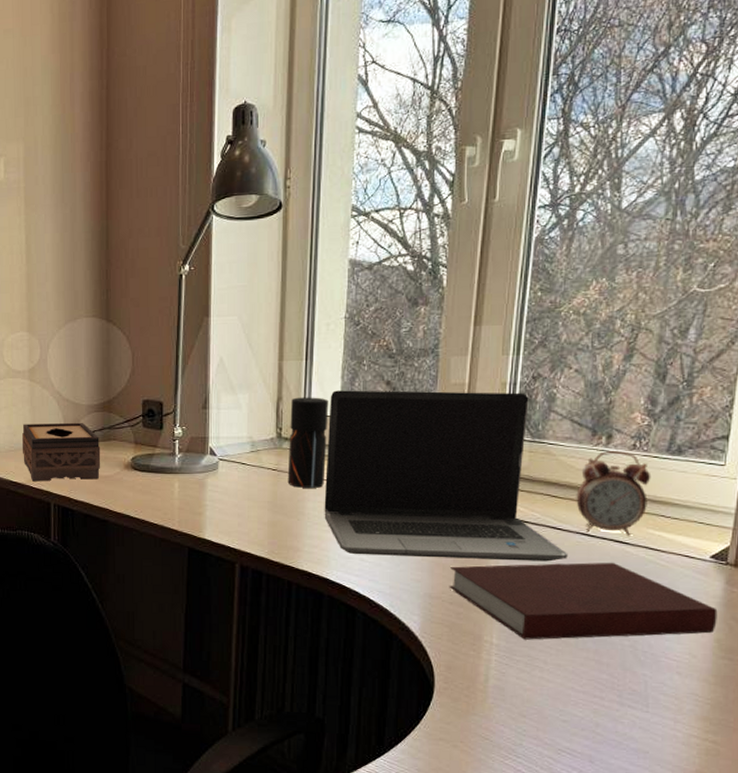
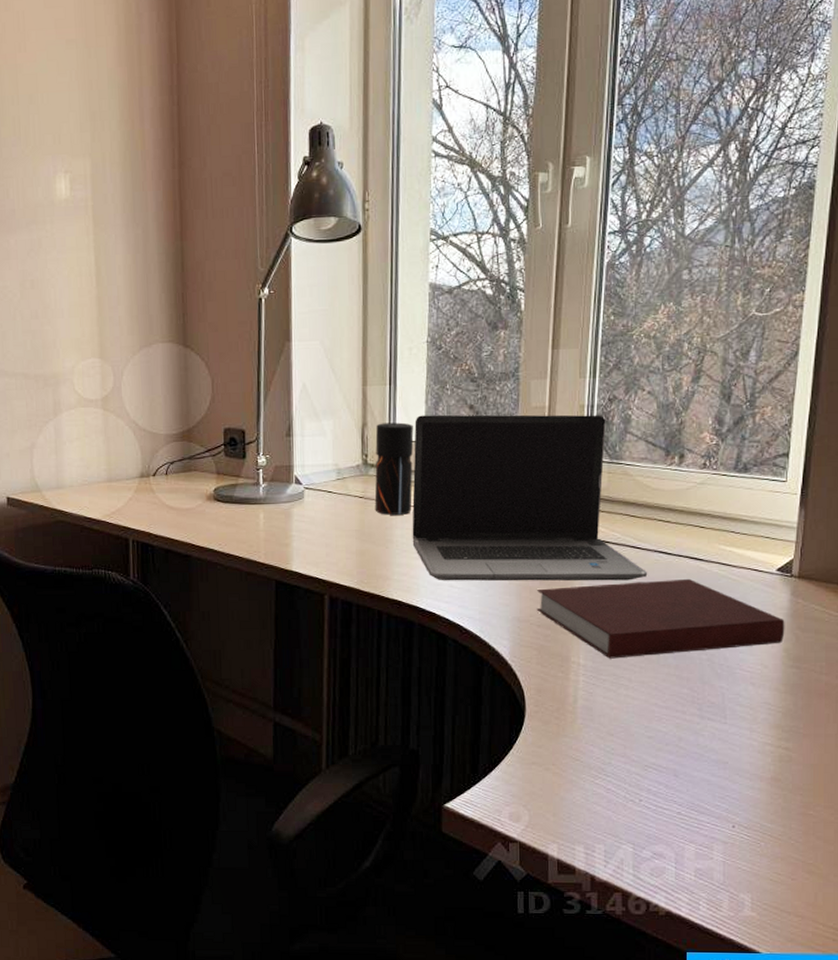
tissue box: present [22,422,101,482] -> none [96,452,182,517]
alarm clock: present [576,451,651,537] -> none [653,470,721,554]

